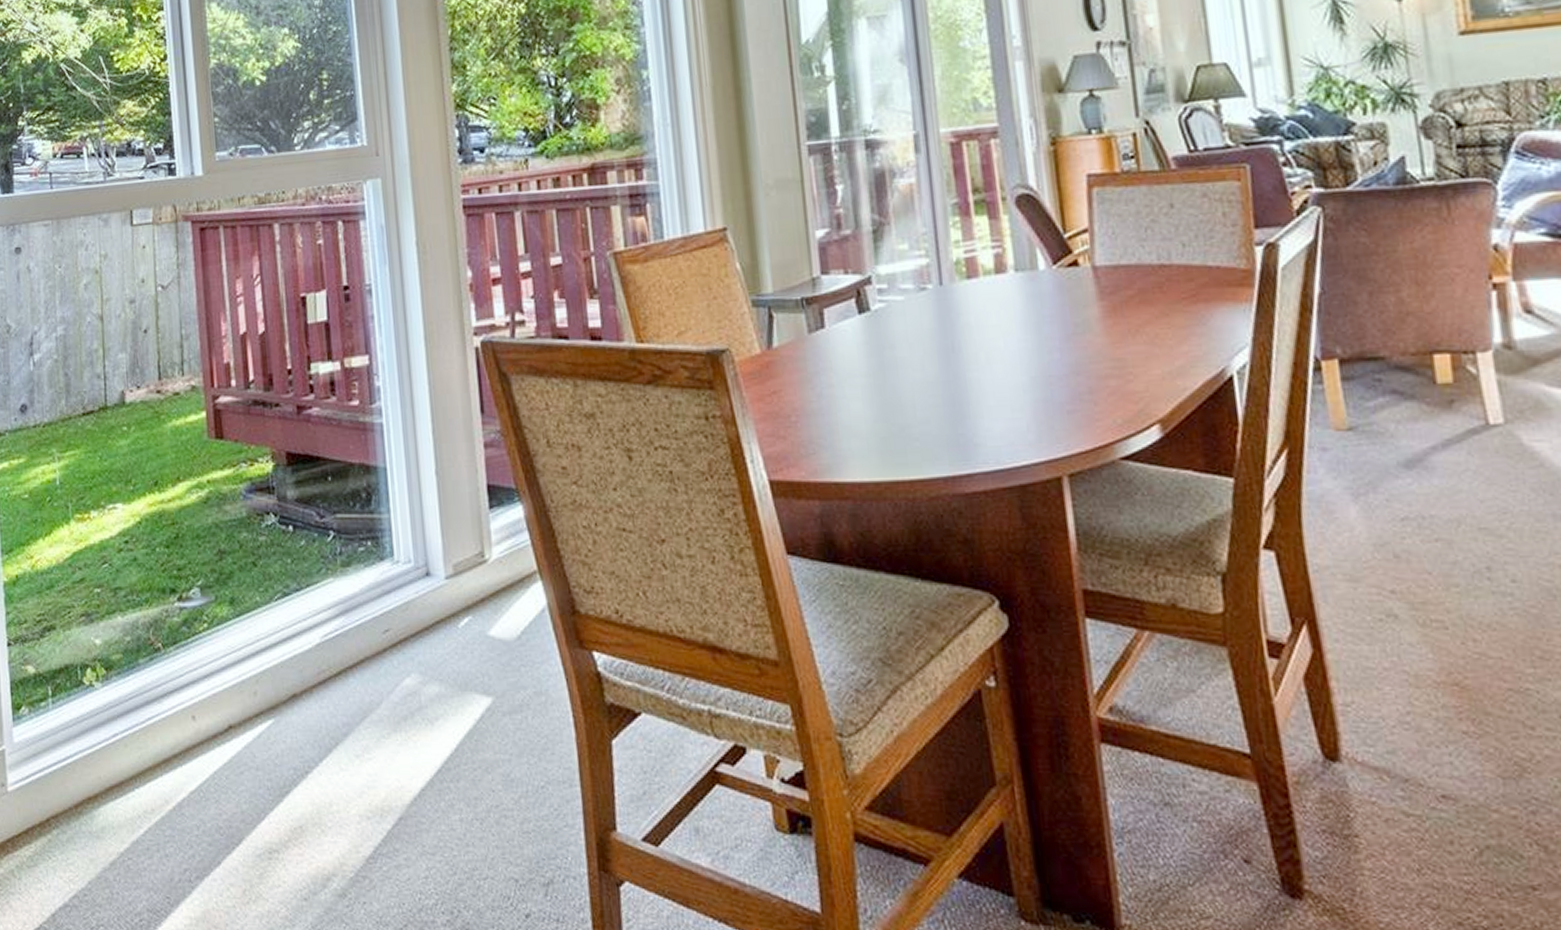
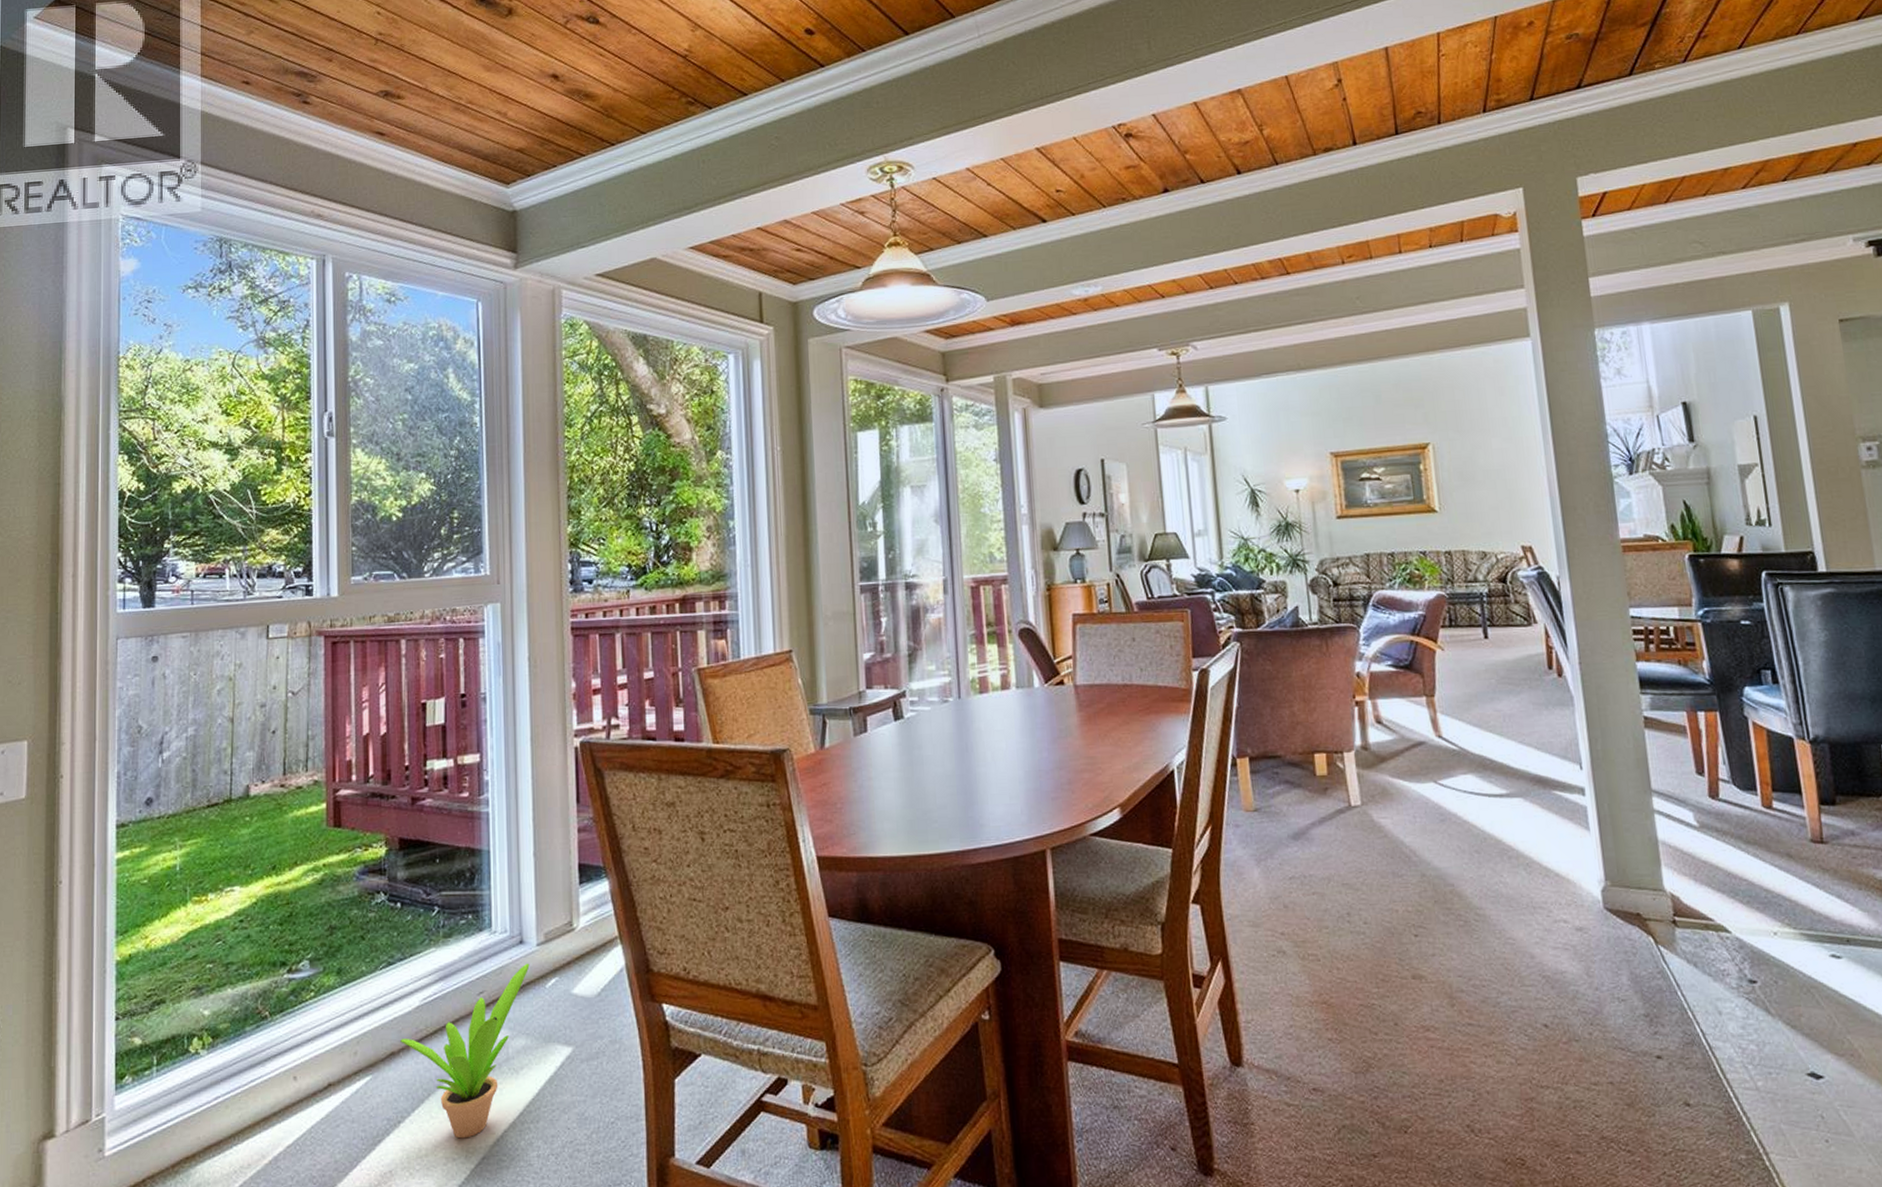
potted plant: none [302,598,439,795] -> present [400,963,530,1139]

